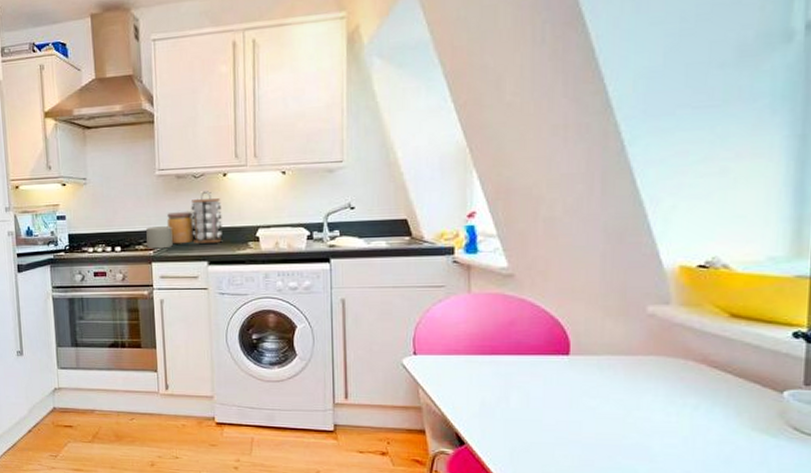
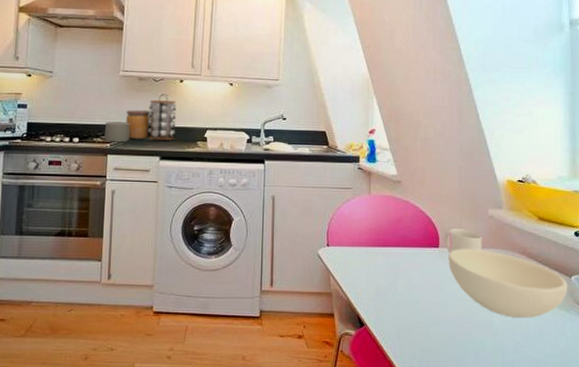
mug: none [577,331,637,362] -> present [444,229,483,253]
bowl: none [583,356,775,443] -> present [448,249,567,318]

